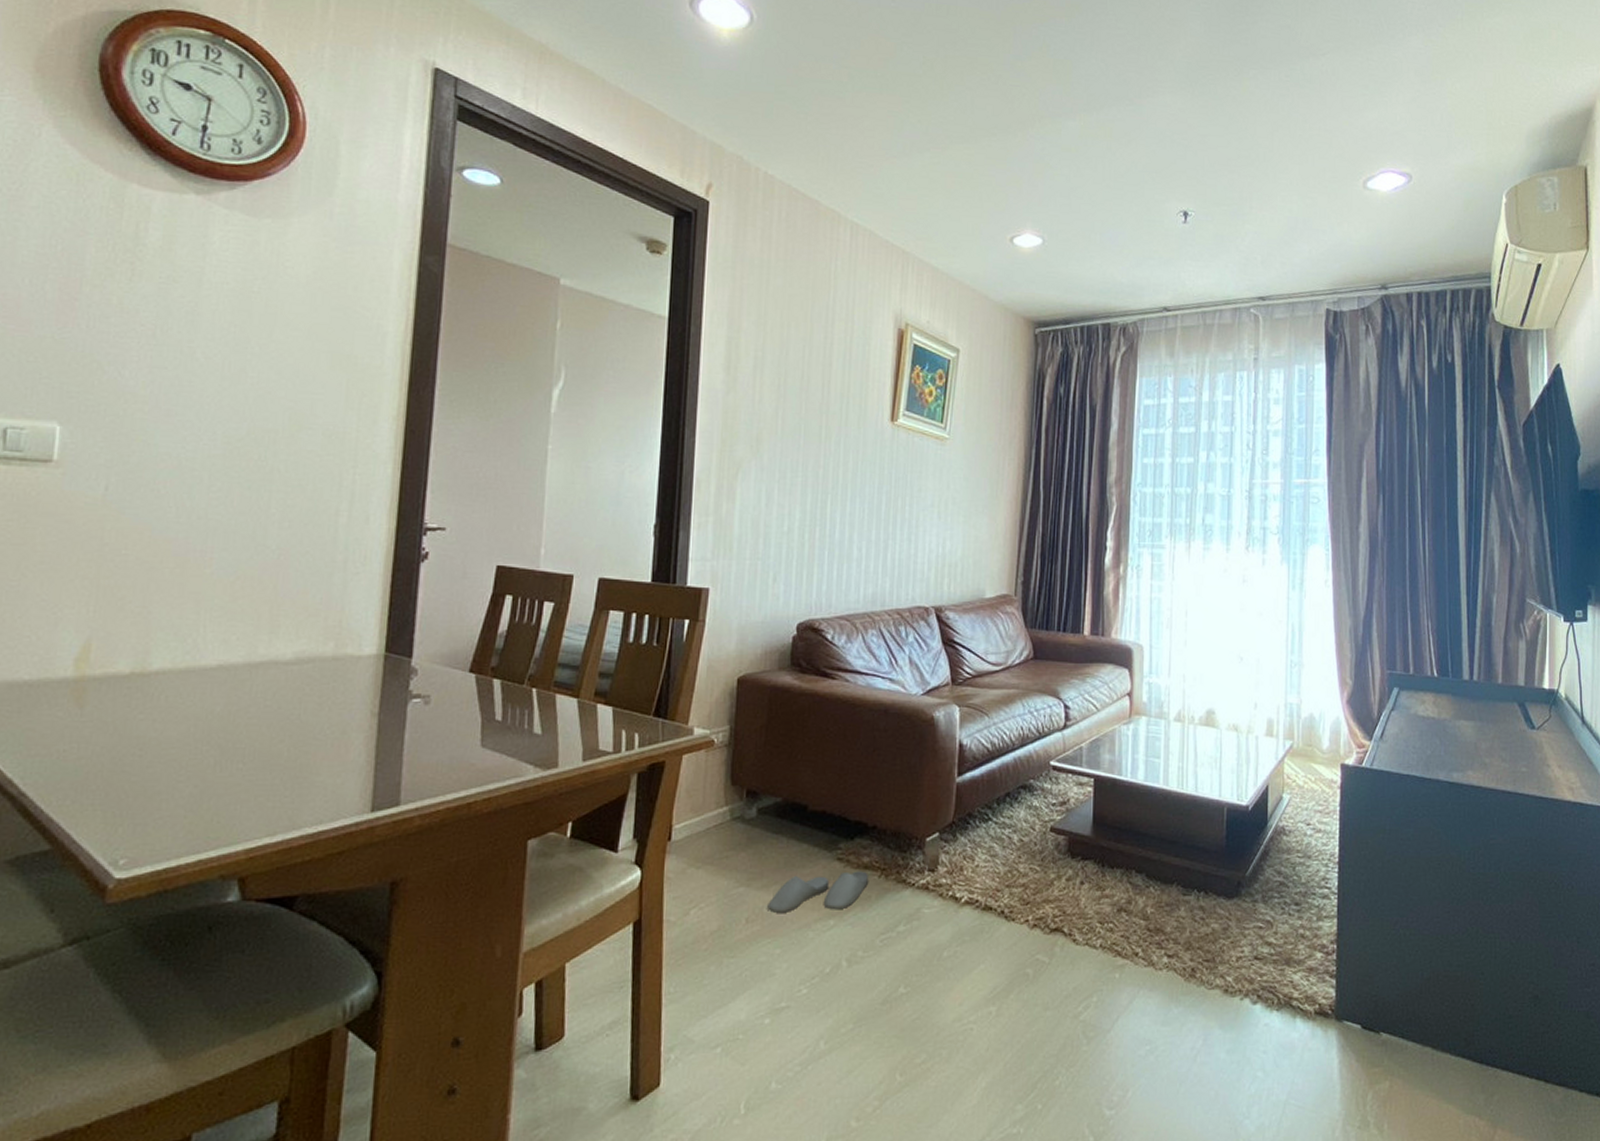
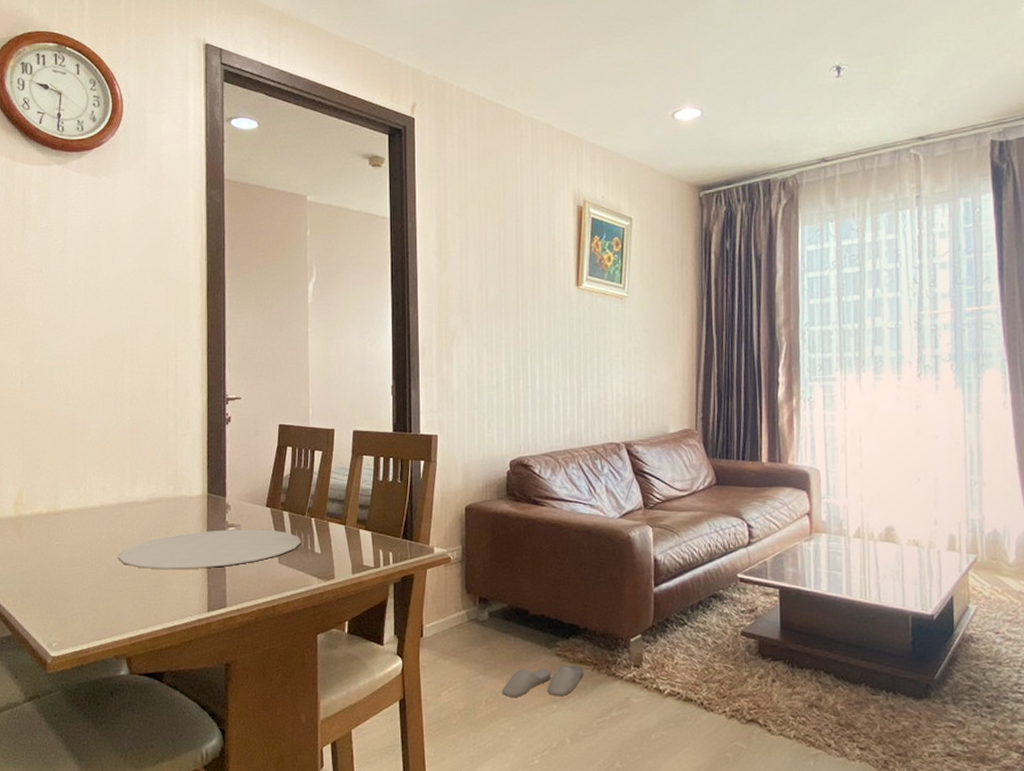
placemat: none [240,701,515,755] -> present [119,529,301,570]

